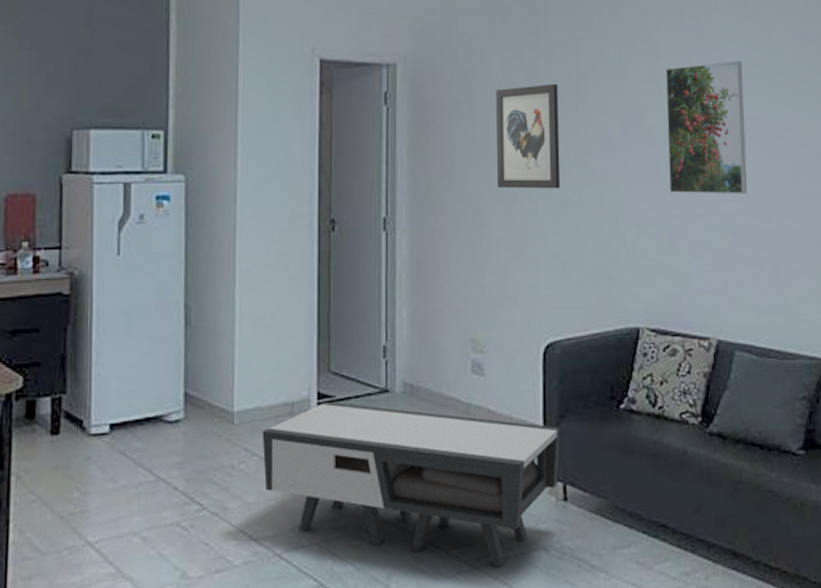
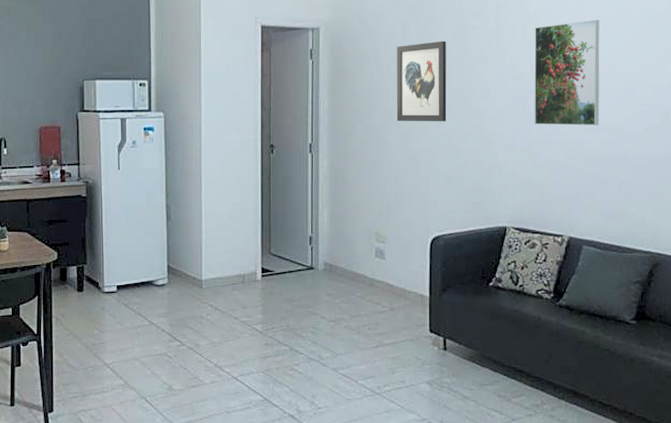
coffee table: present [262,401,560,568] -> none [222,274,442,394]

